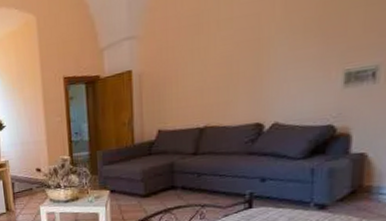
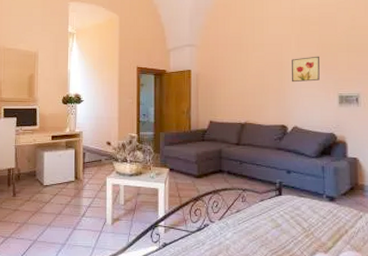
wall art: none [272,20,318,65] -> present [291,56,320,83]

